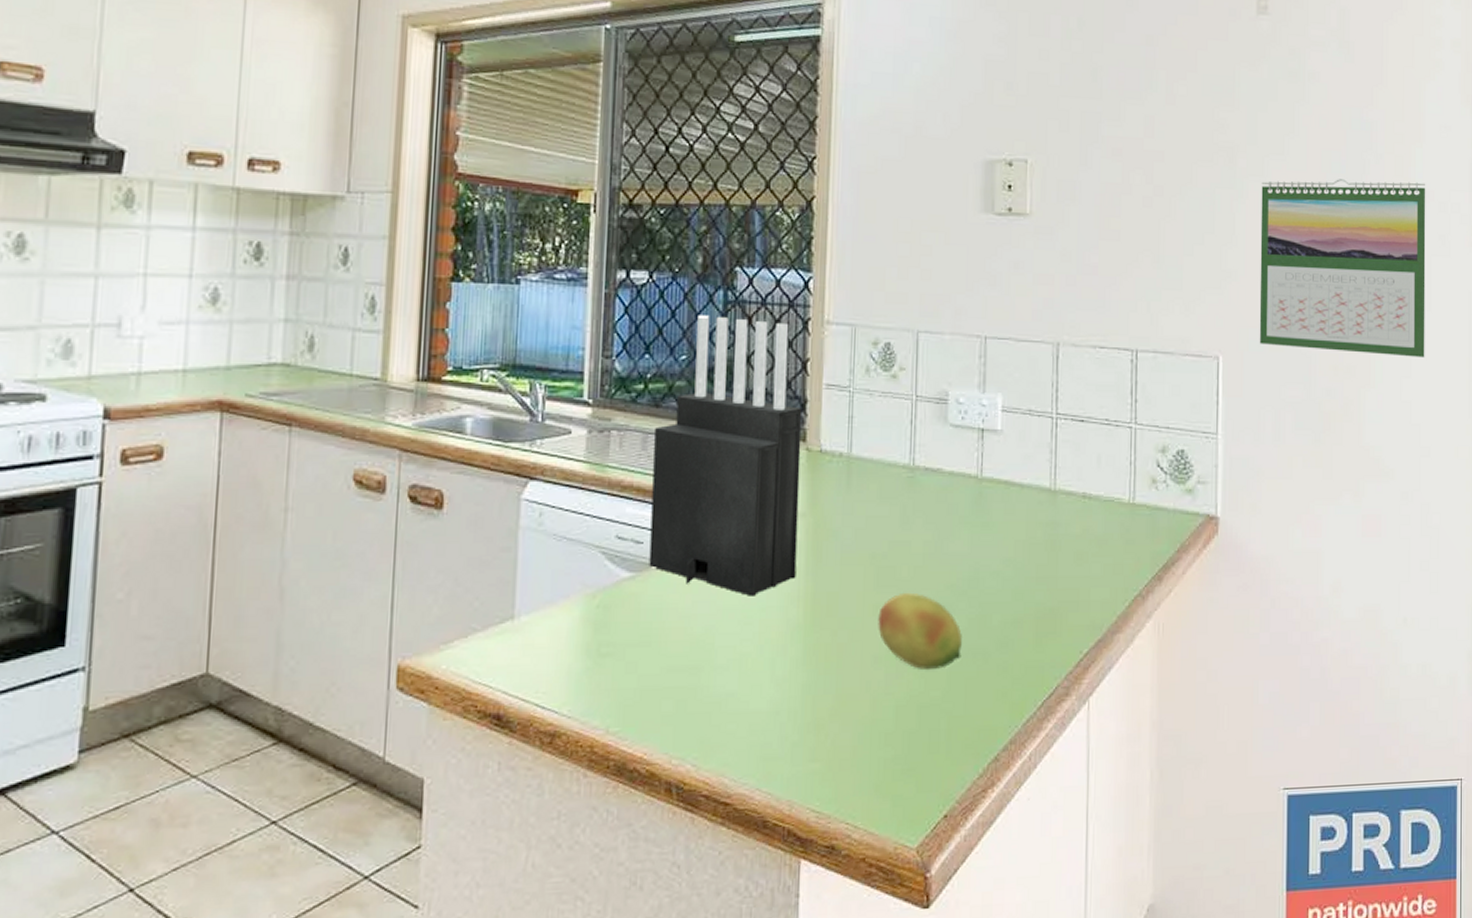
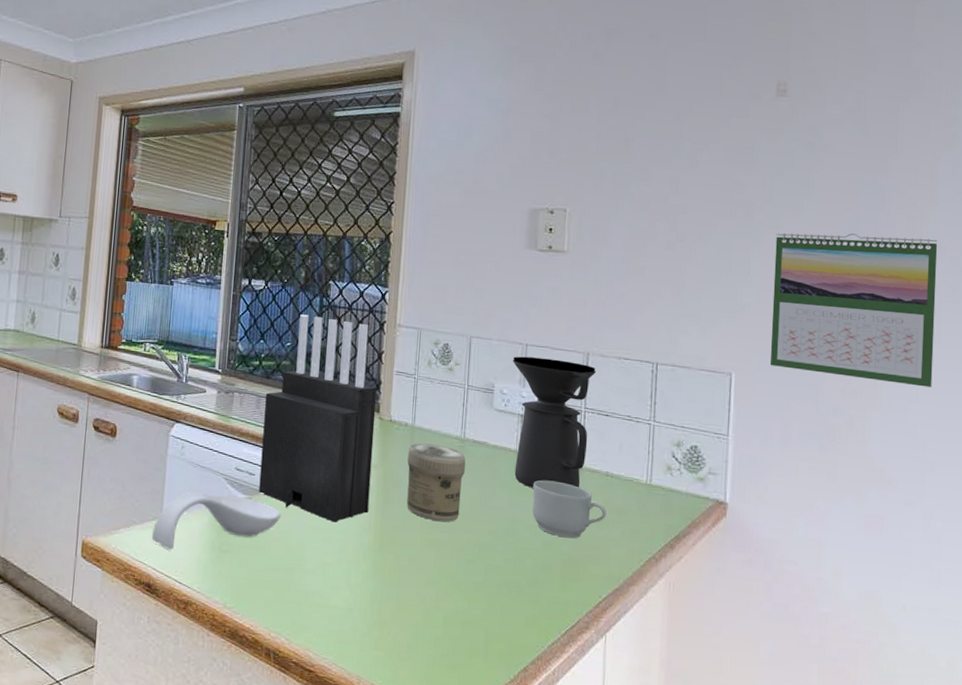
spoon rest: none [499,574,681,662] -> present [151,491,281,550]
jar: none [844,478,917,580] -> present [407,443,466,522]
fruit: present [878,592,962,669] -> none [431,533,500,594]
coffee maker: none [969,353,1069,523] -> present [512,356,597,488]
mug: none [998,510,1085,583] -> present [532,480,606,539]

